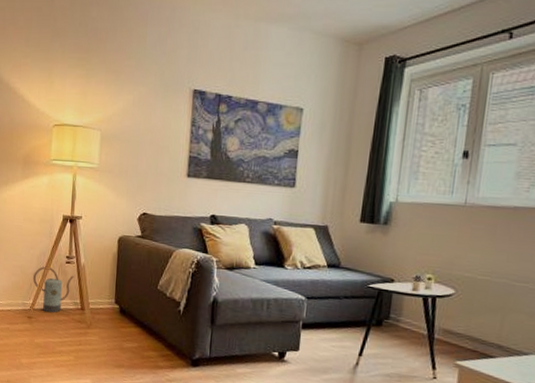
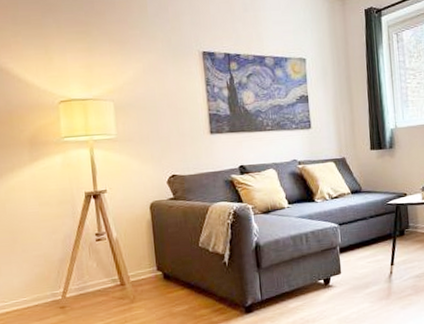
watering can: present [33,266,74,313] -> none [60,248,108,298]

